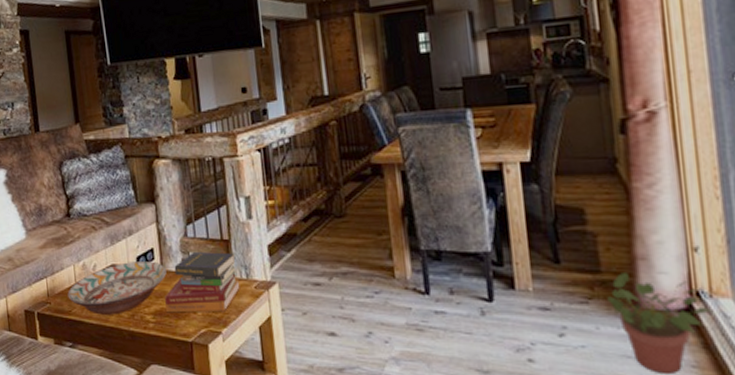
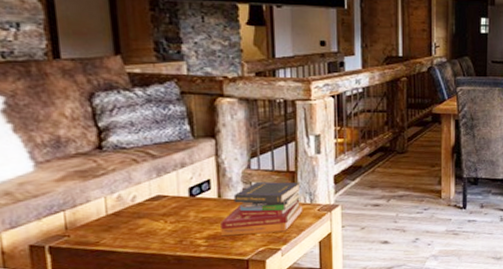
decorative bowl: present [67,261,167,315] -> none [94,191,224,243]

